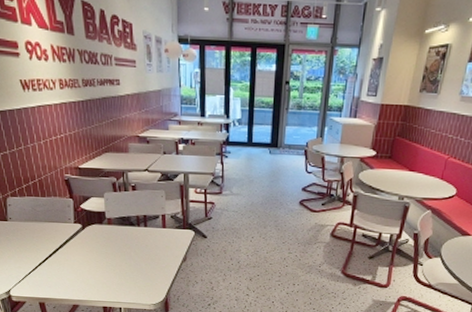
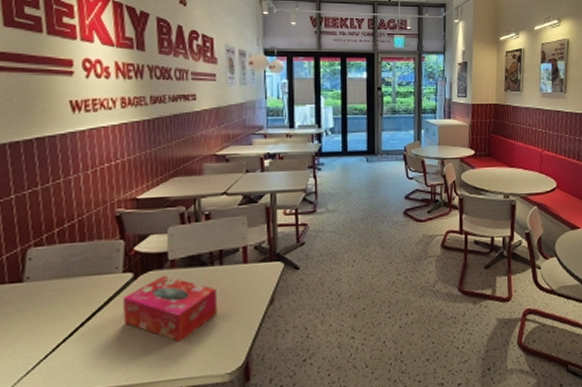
tissue box: none [75,229,144,278] -> present [122,275,218,342]

